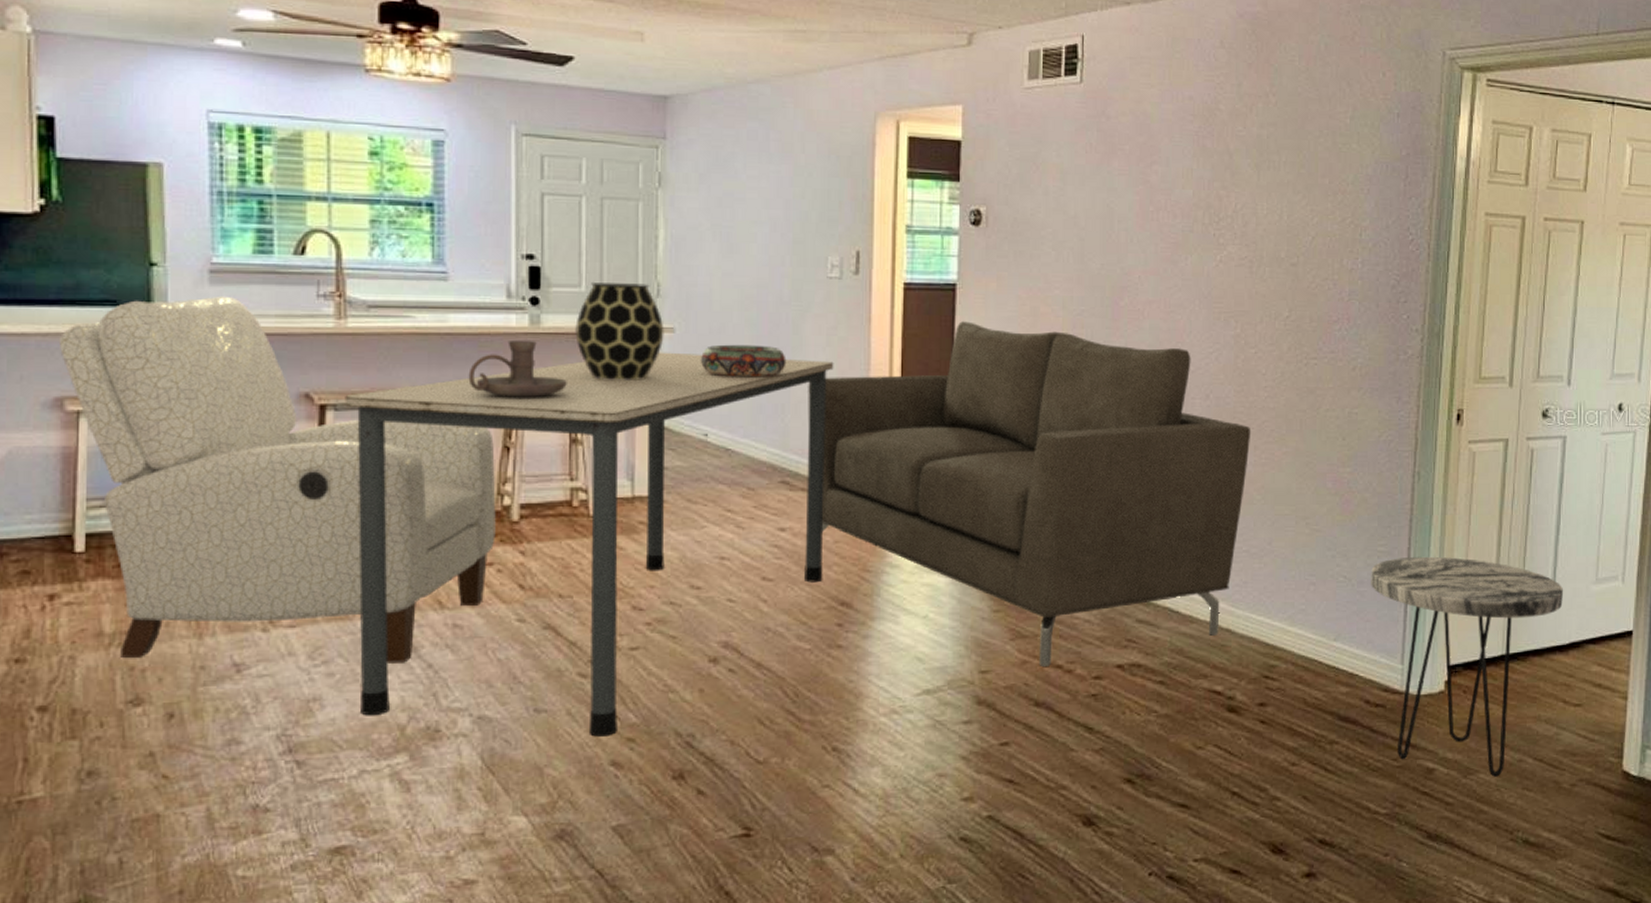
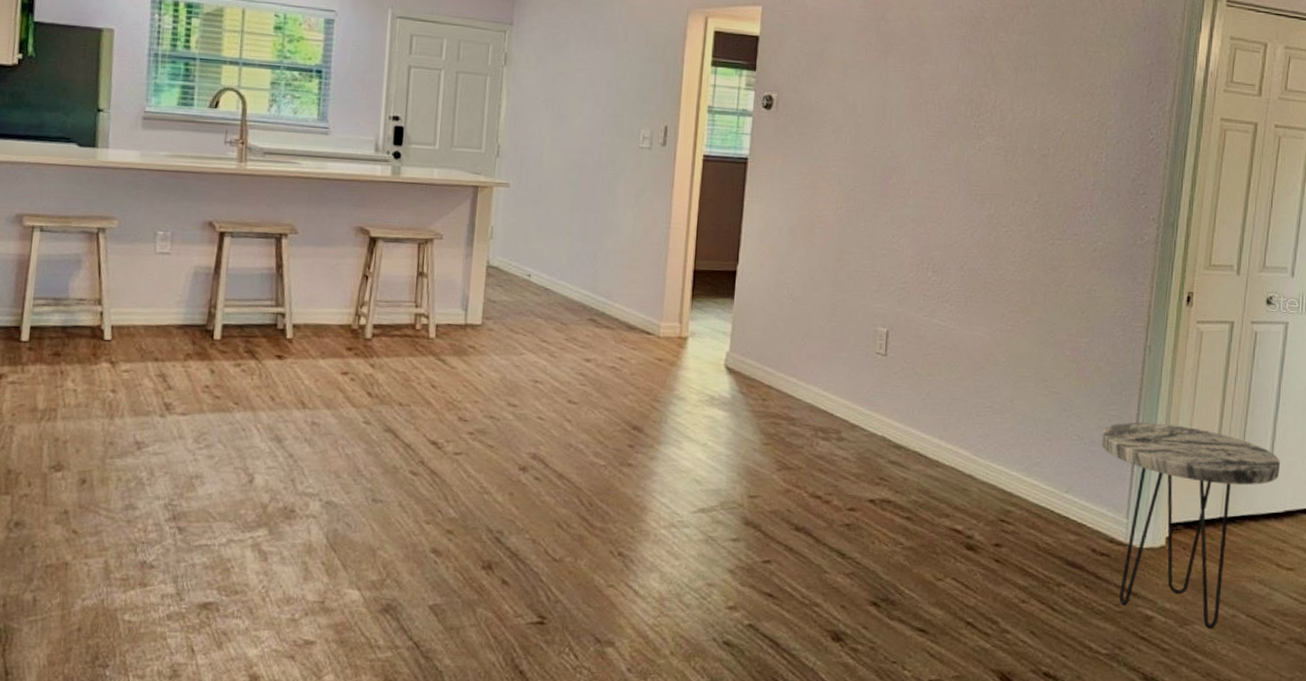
chair: present [58,296,496,663] -> none [23,138,356,452]
dining table: present [344,352,834,737] -> none [232,203,640,527]
candle holder: present [468,339,567,398] -> none [339,186,419,236]
vase: present [575,281,664,380] -> none [428,141,501,226]
decorative bowl: present [701,344,787,378] -> none [529,199,601,229]
sofa: present [808,321,1251,666] -> none [615,190,1000,496]

